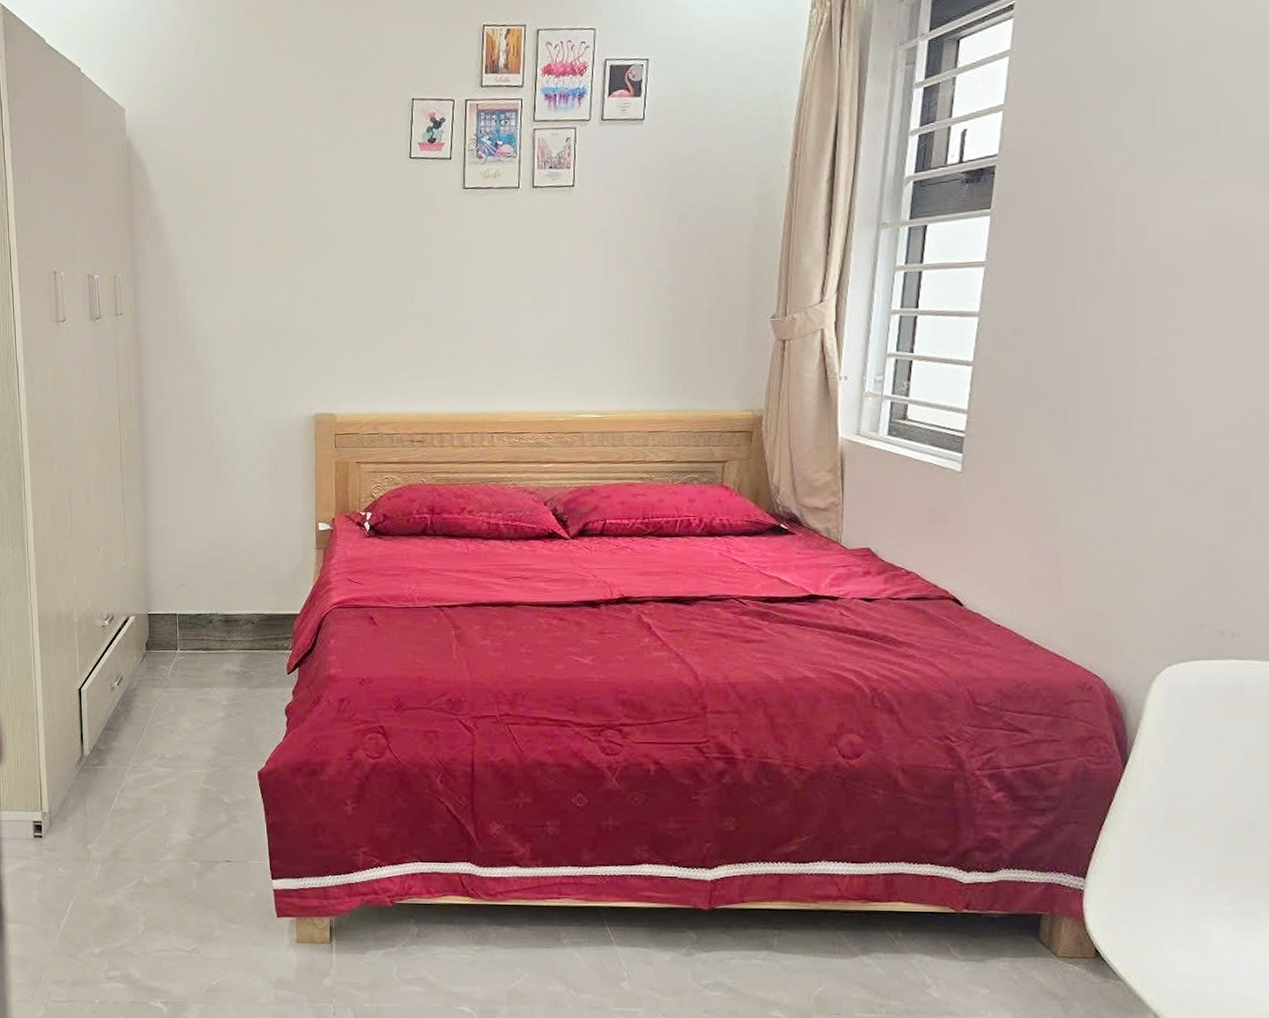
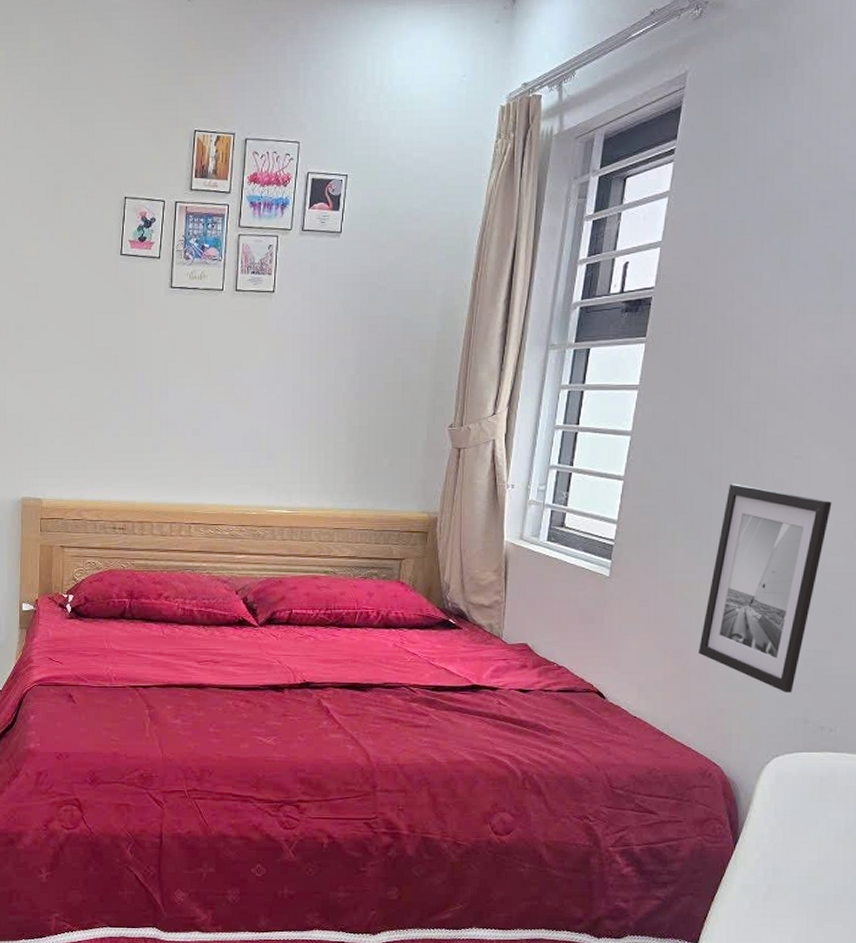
wall art: none [1070,363,1220,594] -> present [699,483,832,692]

